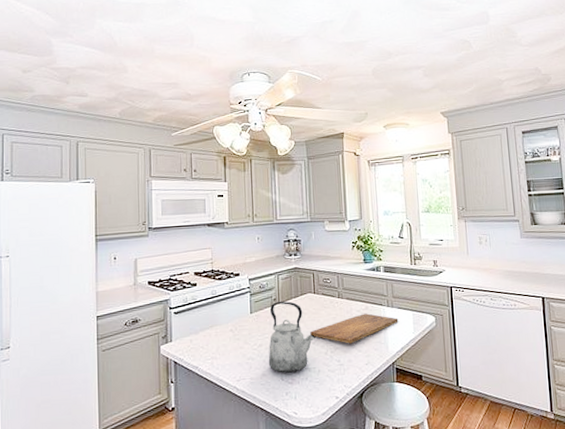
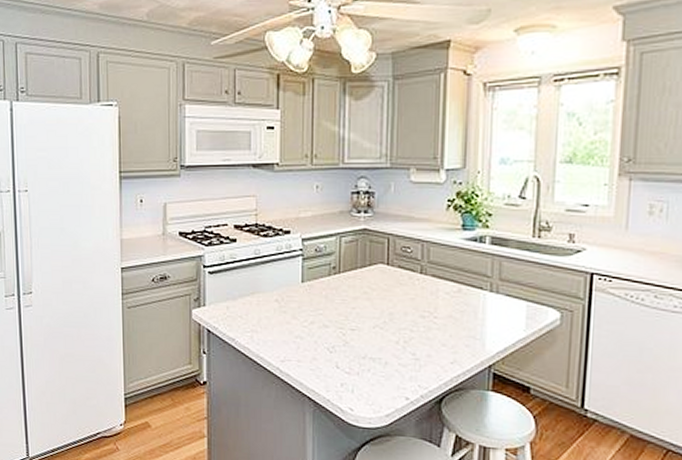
kettle: present [268,301,316,373] -> none [321,270,386,361]
cutting board: present [310,313,399,344] -> none [378,297,505,335]

